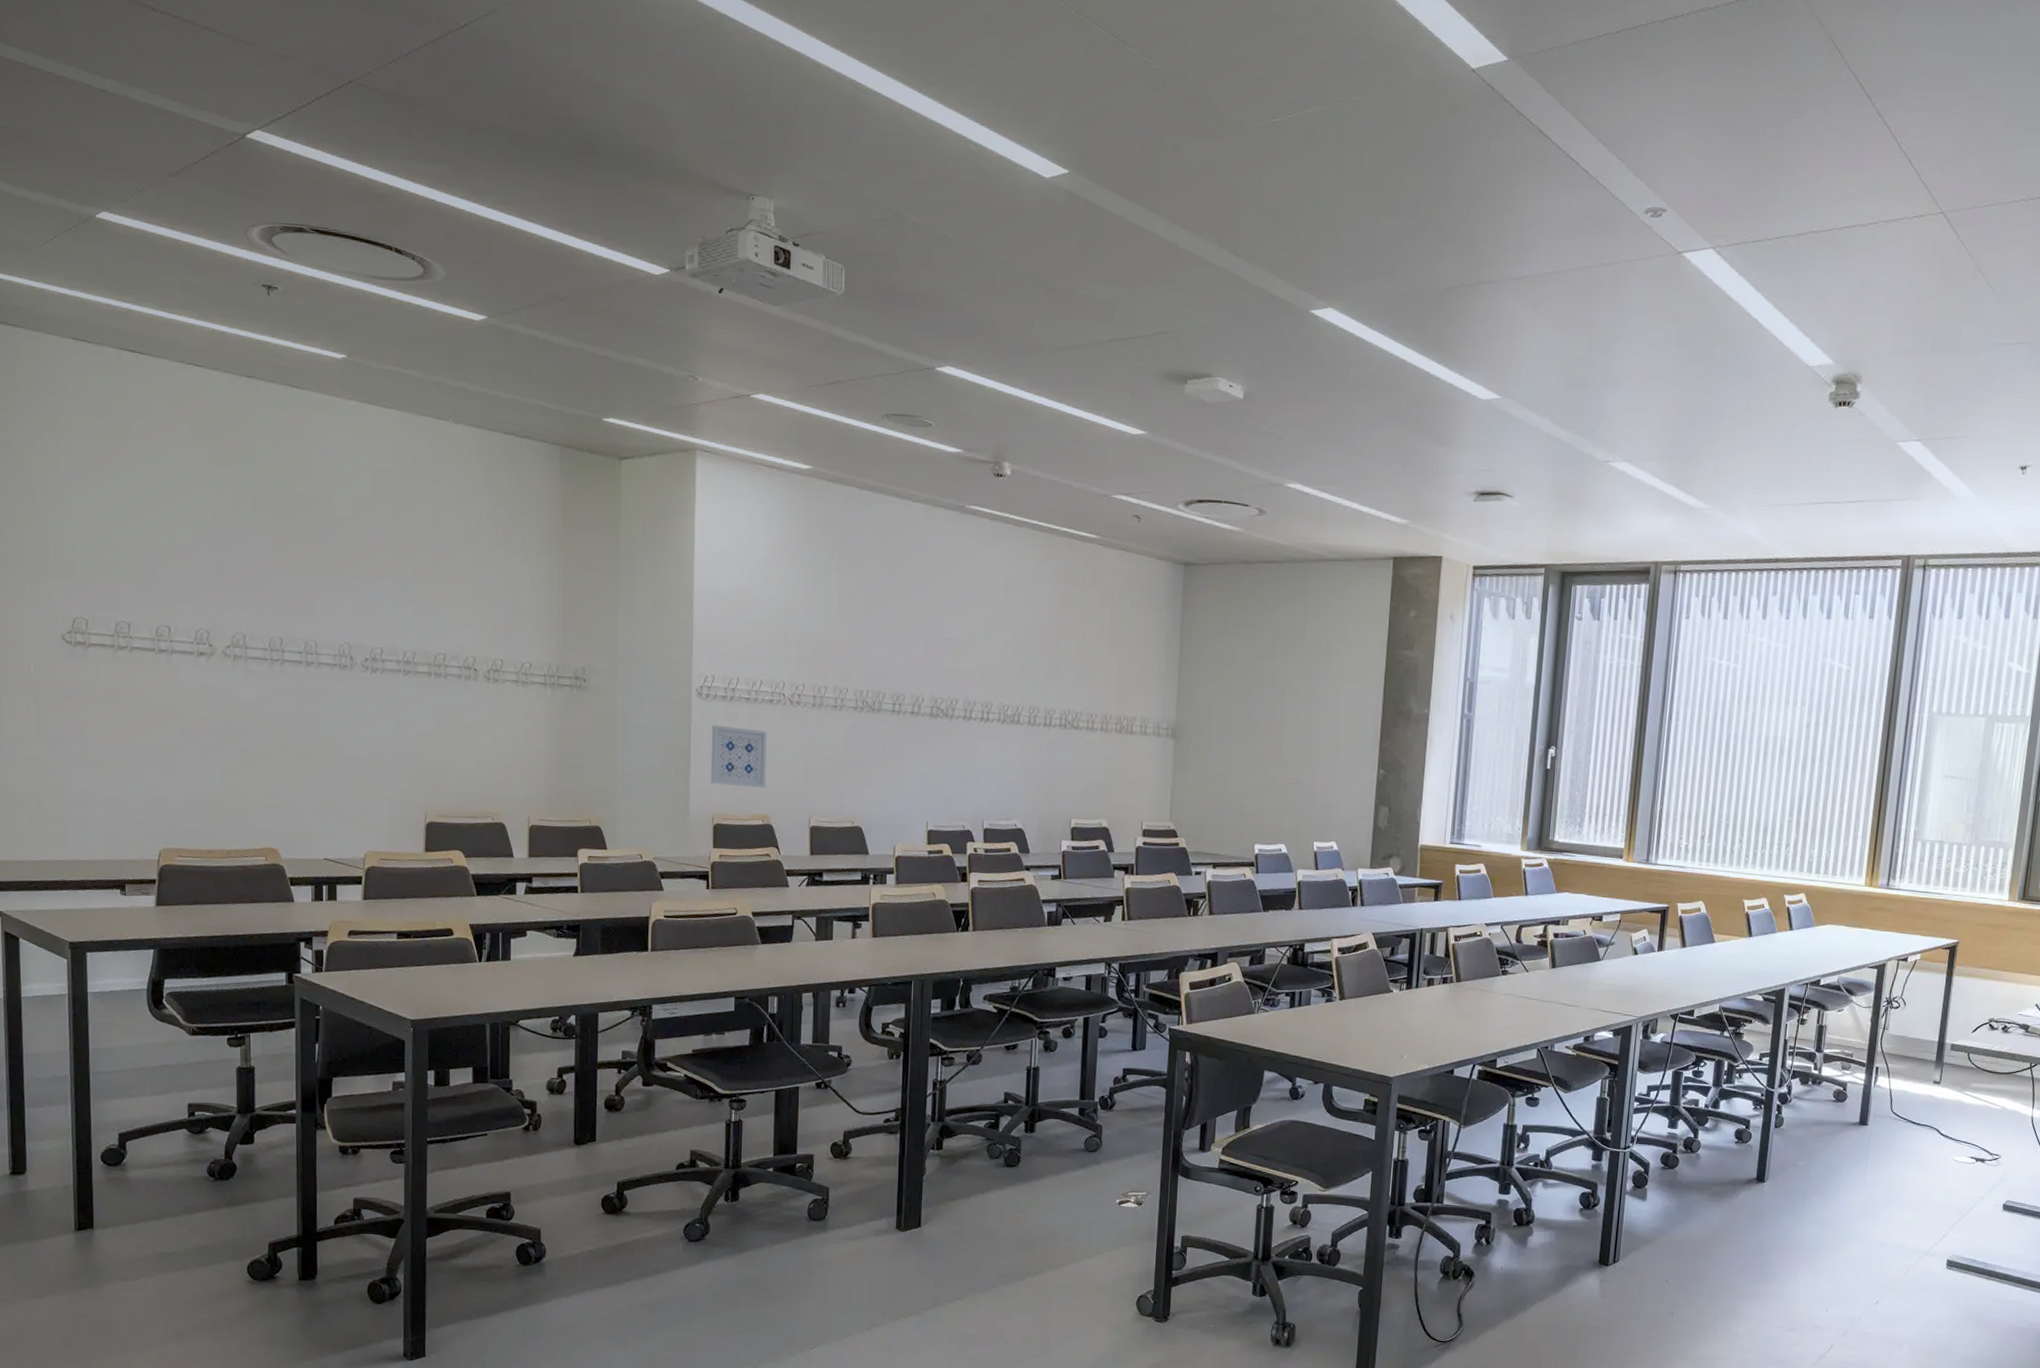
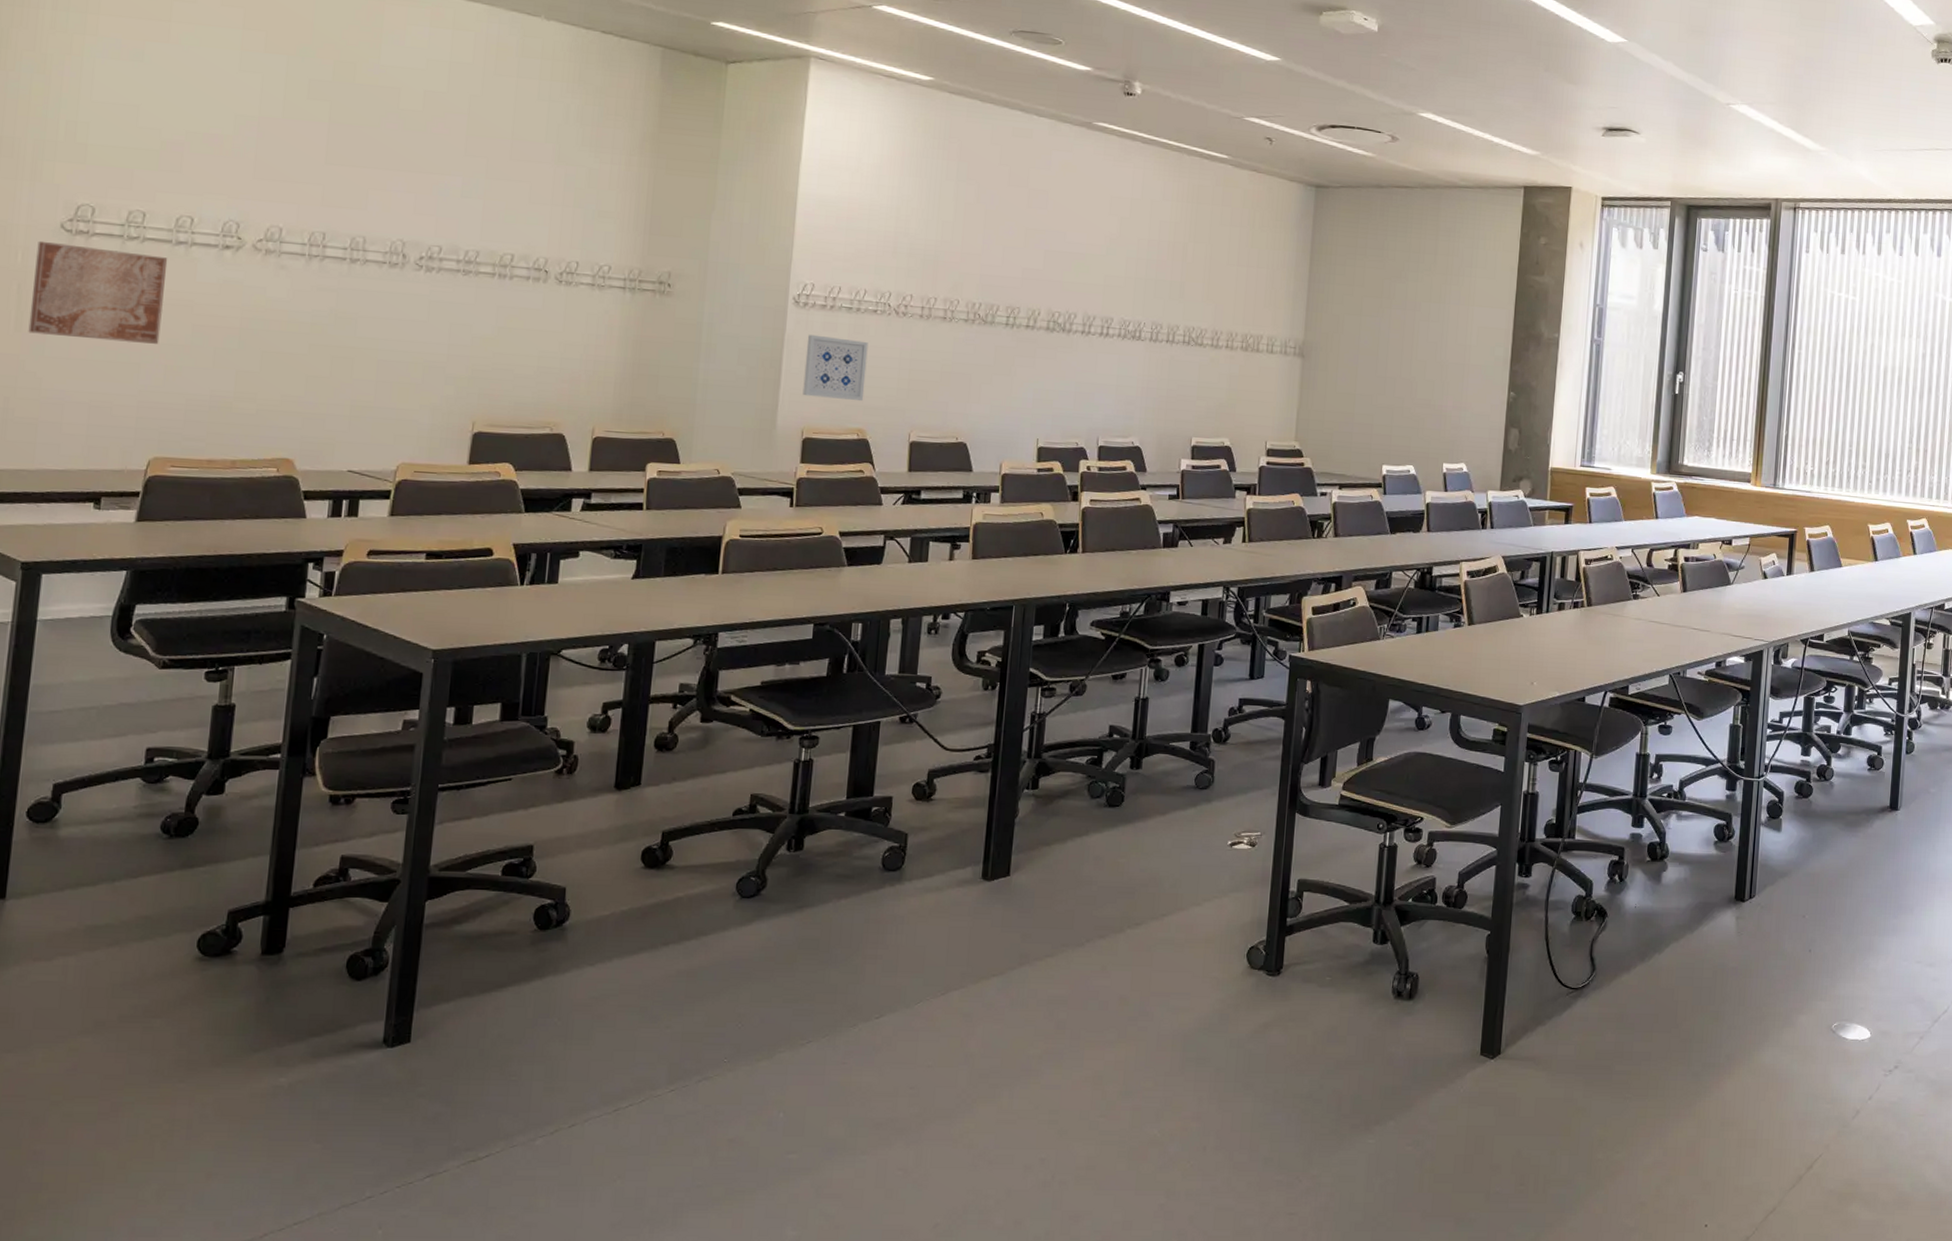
wall art: none [45,652,155,745] -> present [28,240,168,344]

